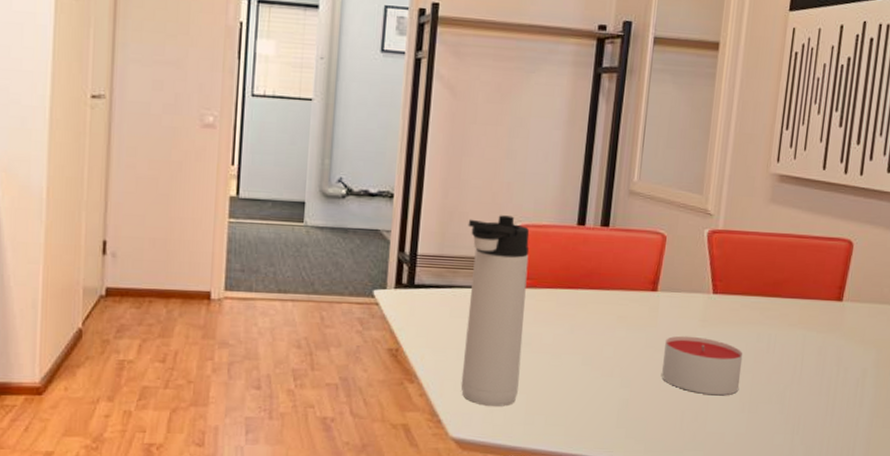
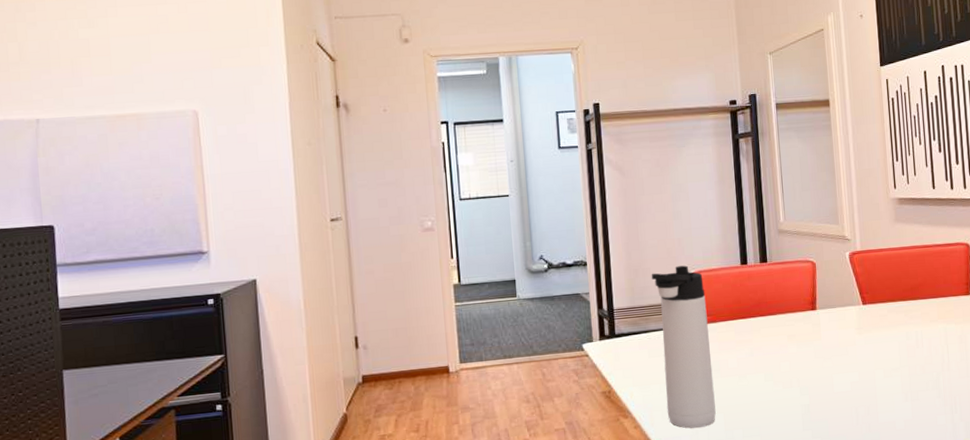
candle: present [662,335,743,396] -> none [831,342,900,391]

